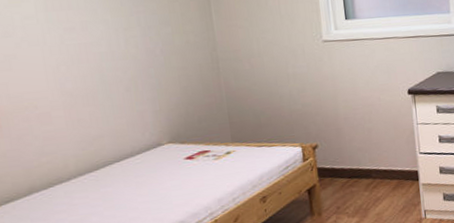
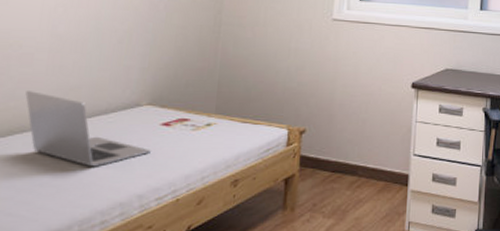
laptop: none [53,145,183,204] -> present [25,89,152,167]

